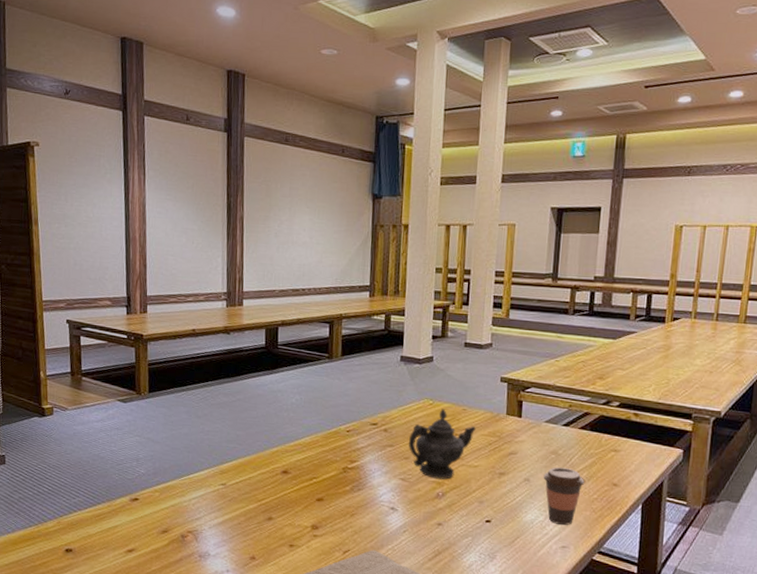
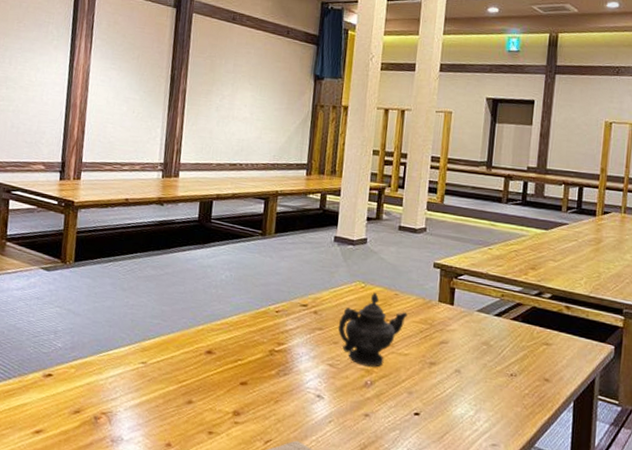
coffee cup: present [543,467,585,525] -> none [474,359,517,421]

